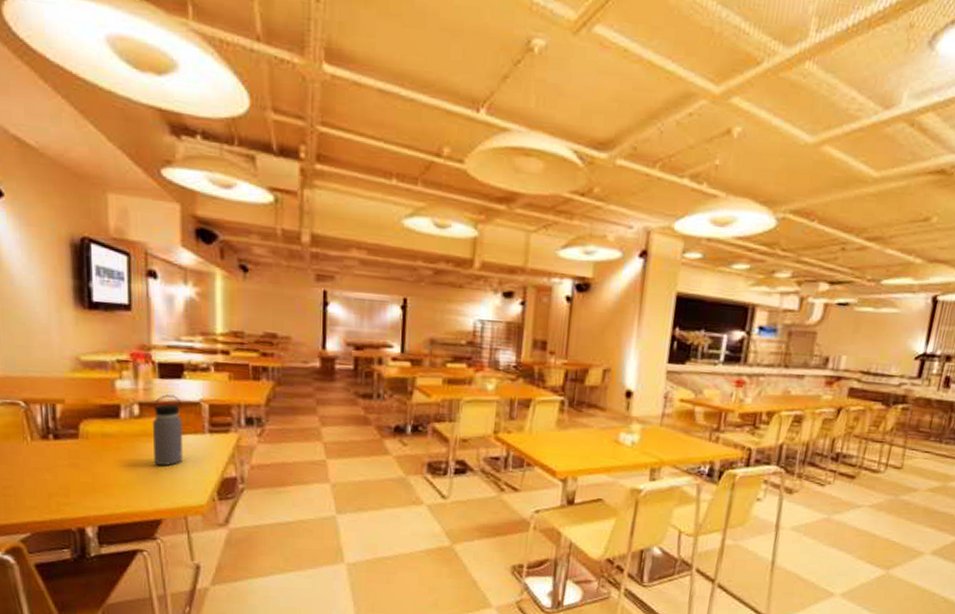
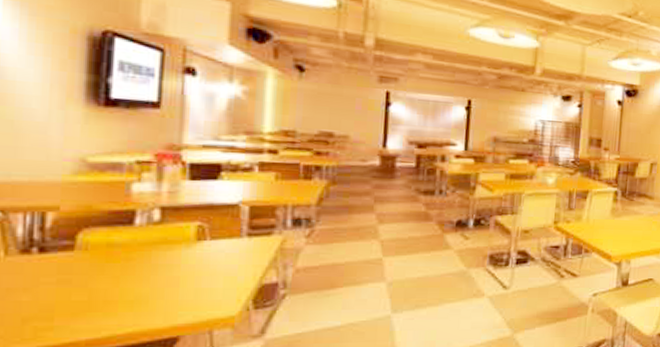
water bottle: present [152,394,184,466] -> none [175,197,215,276]

